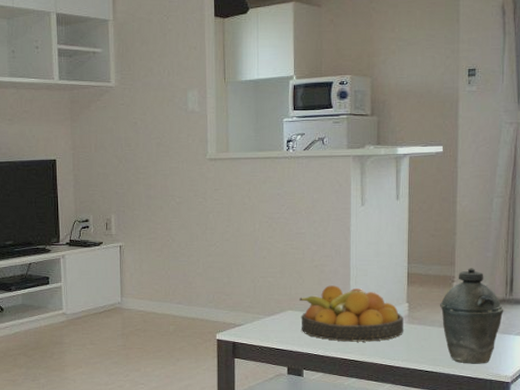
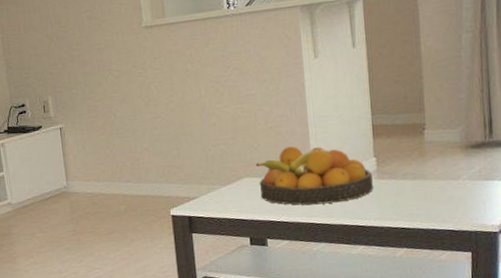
kettle: present [440,268,504,364] -> none [411,112,485,216]

